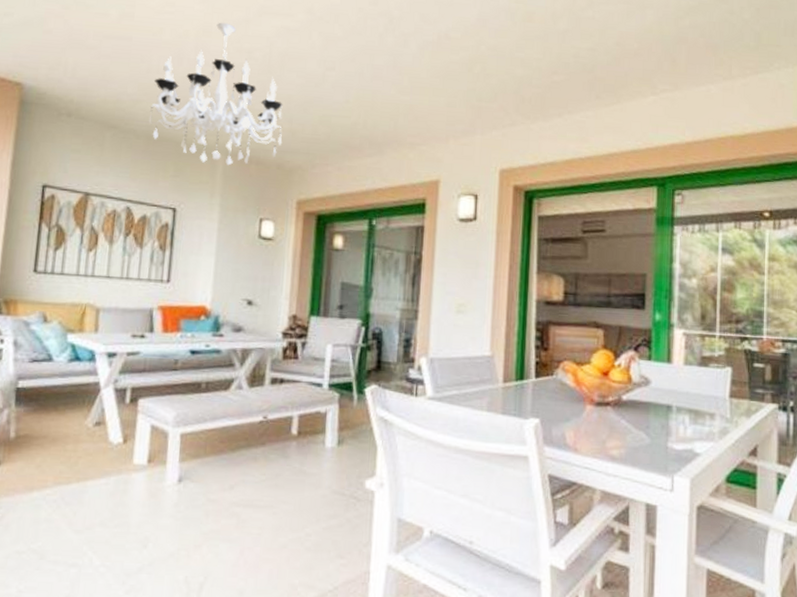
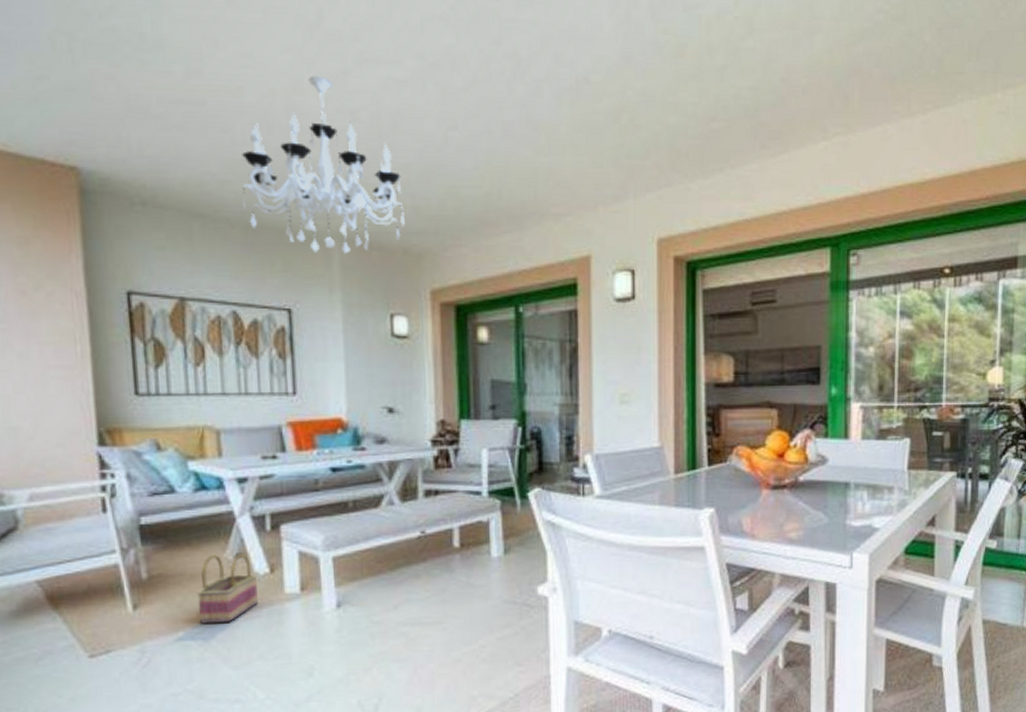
basket: none [53,421,112,487] -> present [197,554,258,624]

